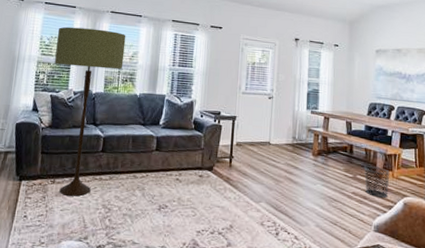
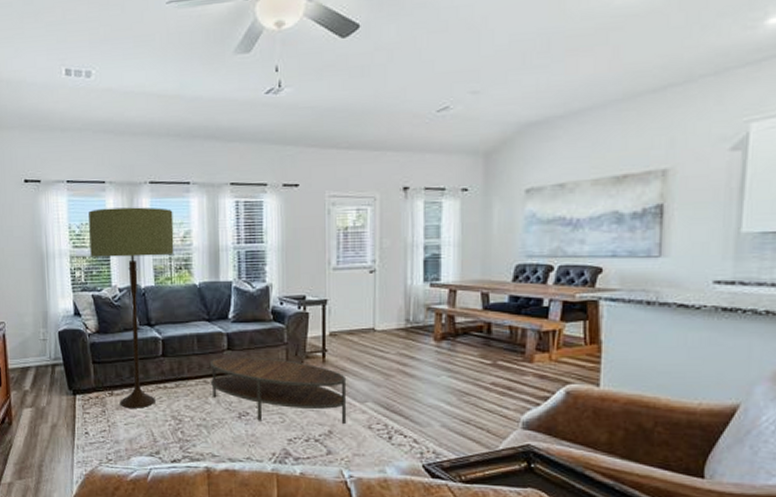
coffee table: none [139,156,247,220] -> present [209,356,347,424]
waste bin: present [363,166,390,198] -> none [507,348,546,387]

